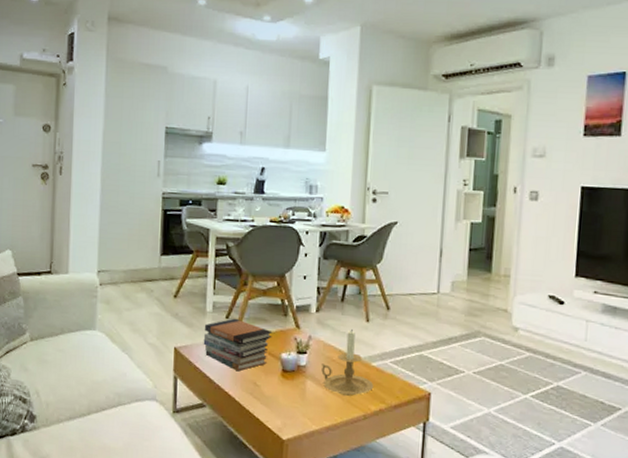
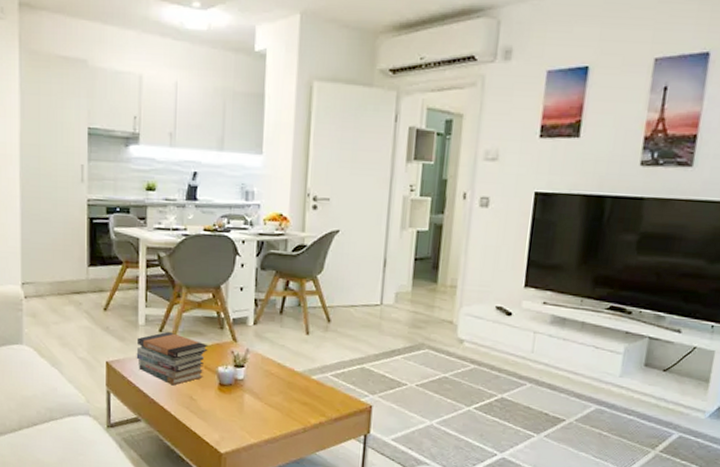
candle holder: present [321,330,374,396] -> none [260,342,314,409]

